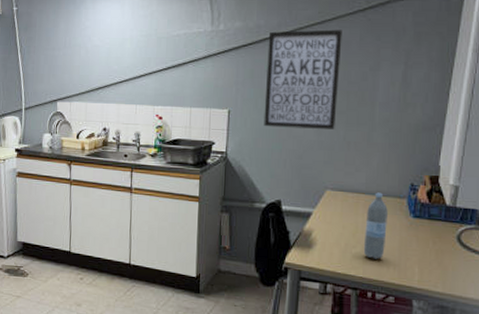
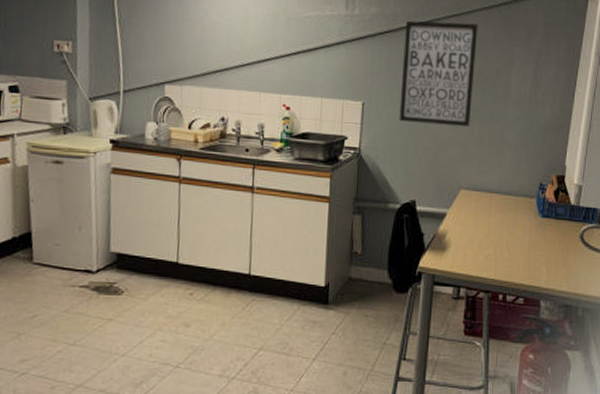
water bottle: present [363,192,388,259] -> none [495,192,519,260]

